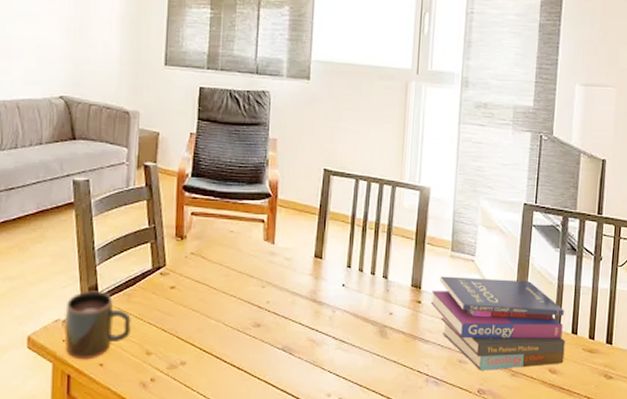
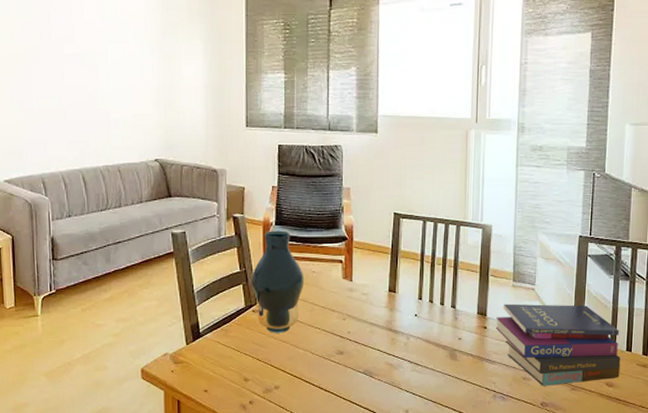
mug: present [63,291,131,360] -> none [171,328,230,387]
vase: none [160,183,221,300] -> present [251,230,305,333]

